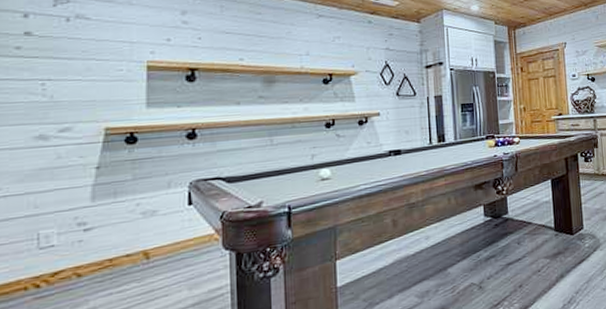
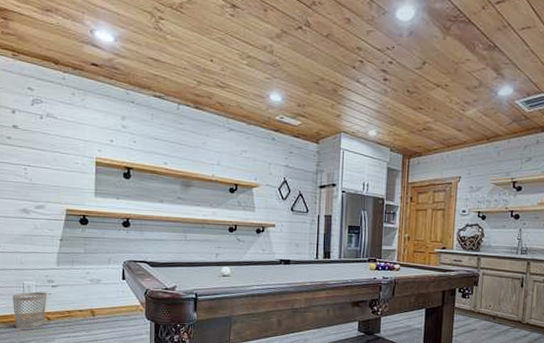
wastebasket: none [20,239,76,298] -> present [13,291,47,329]

